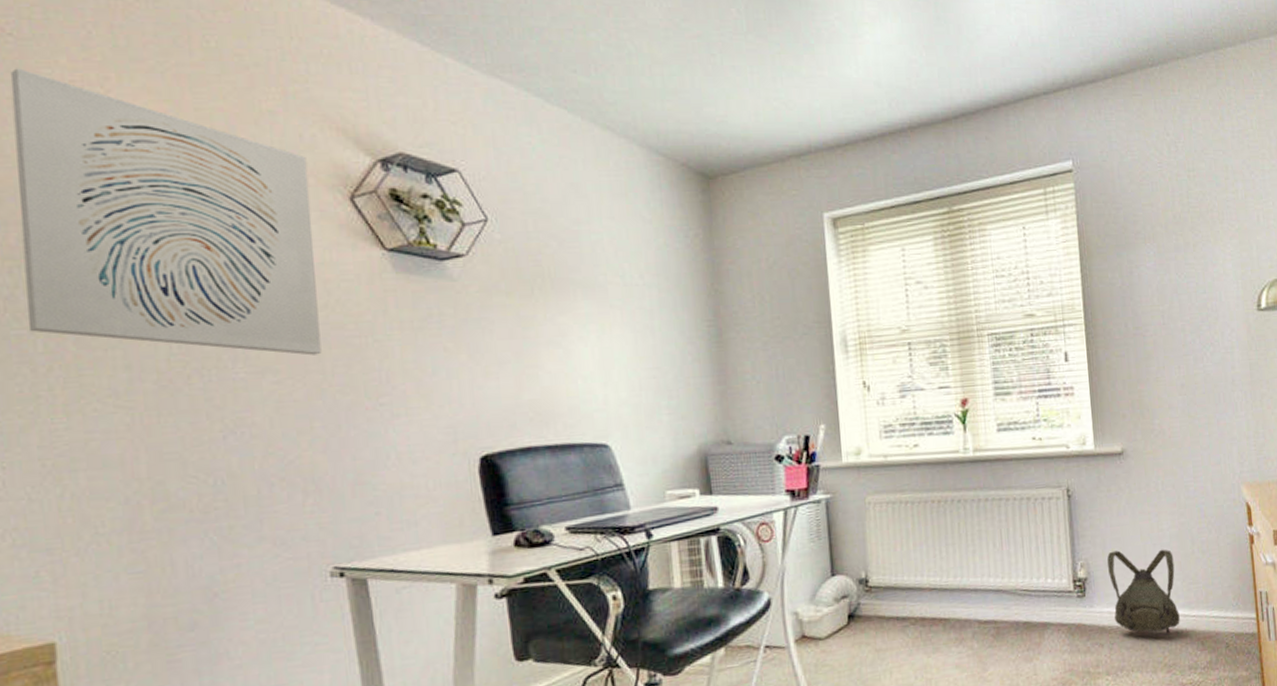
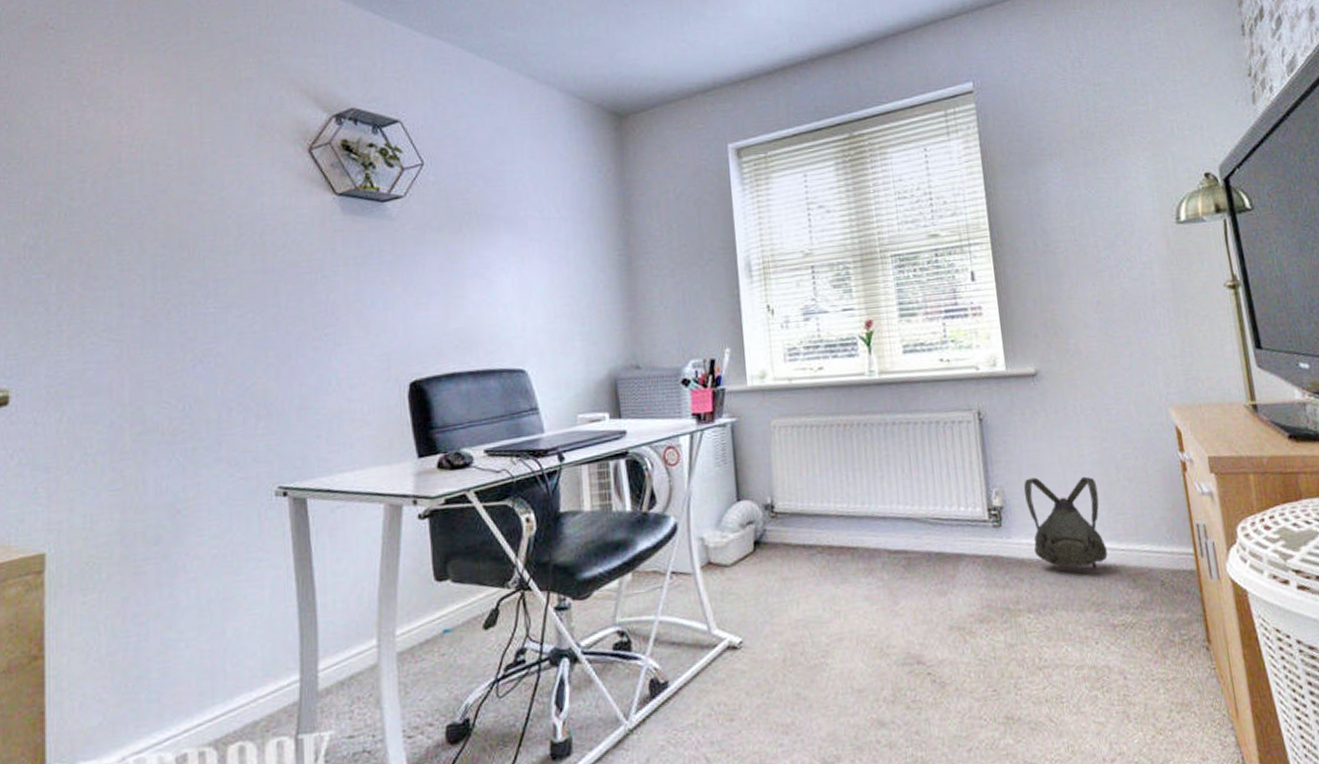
wall art: present [10,68,322,356] -> none [46,55,278,291]

